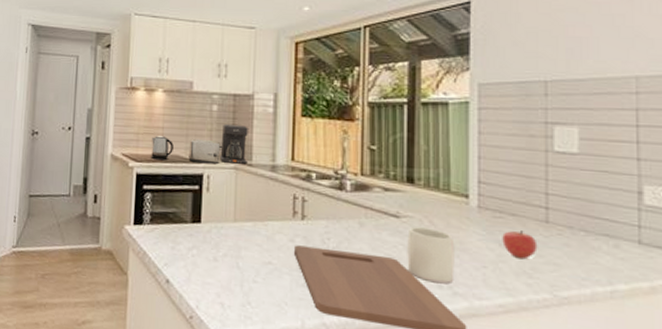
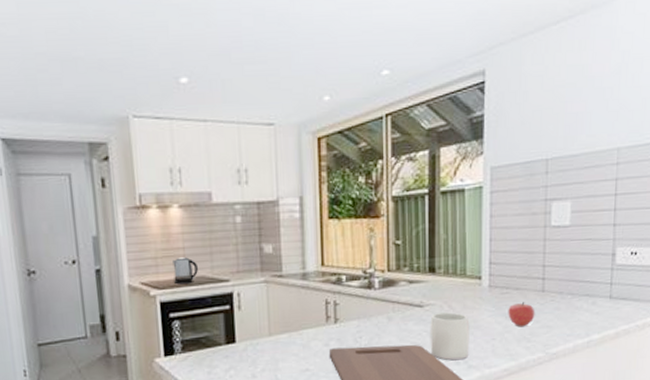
toaster: present [188,138,222,165] -> none [214,255,250,281]
coffee maker: present [220,124,248,165] -> none [248,235,277,277]

